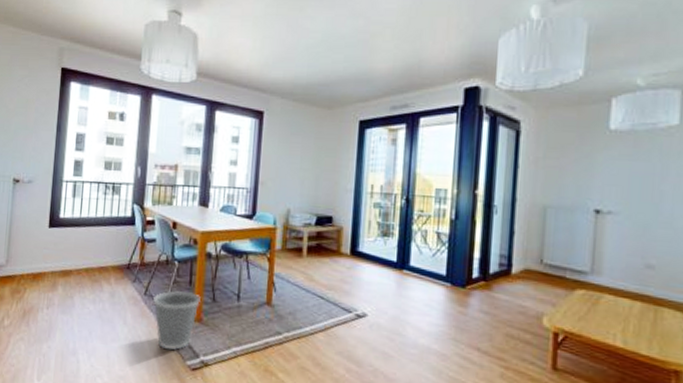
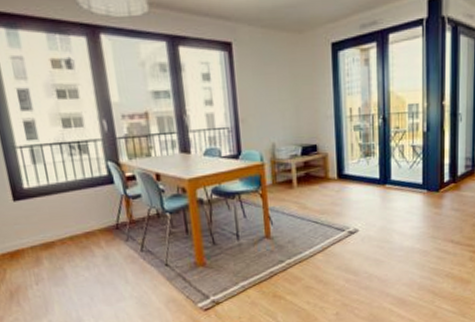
wastebasket: present [152,290,201,350] -> none [150,240,201,297]

